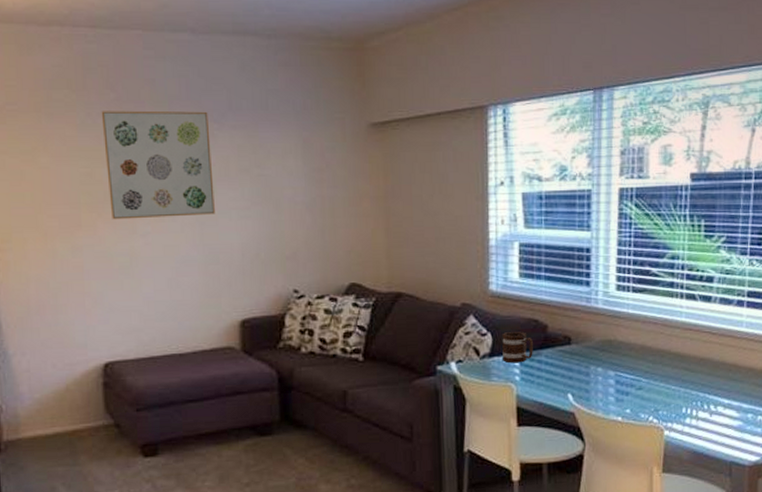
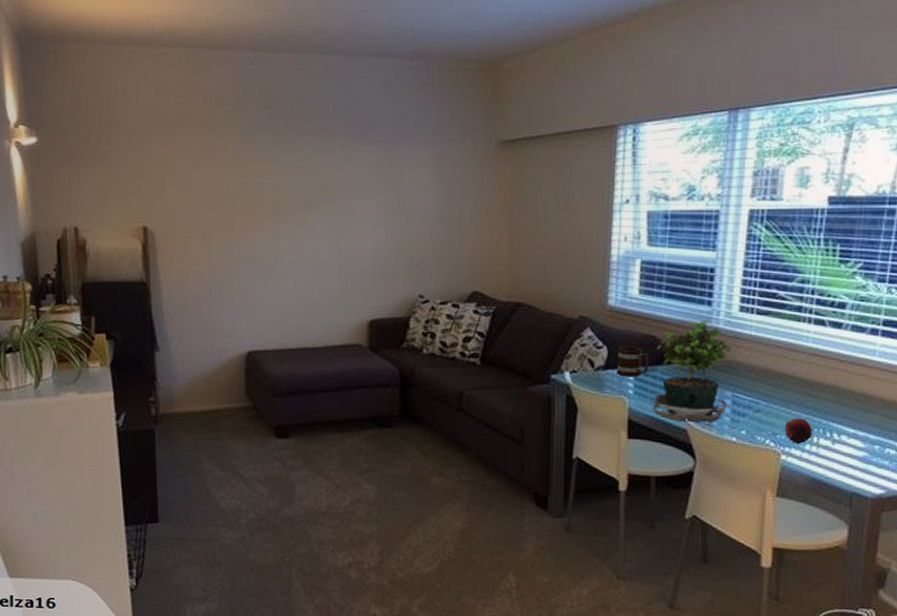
wall art: present [101,110,215,220] -> none [257,126,352,224]
potted plant: none [539,299,620,410] -> present [652,319,735,430]
fruit: none [665,392,691,418] -> present [784,418,812,444]

